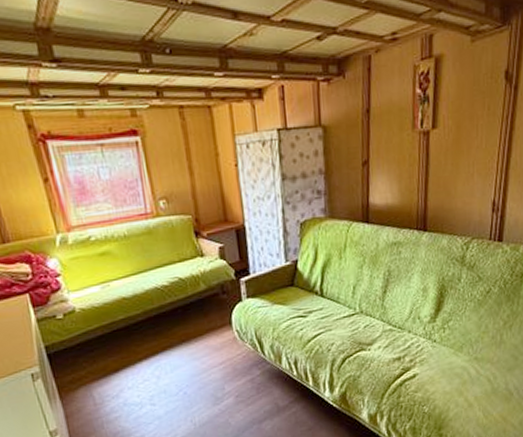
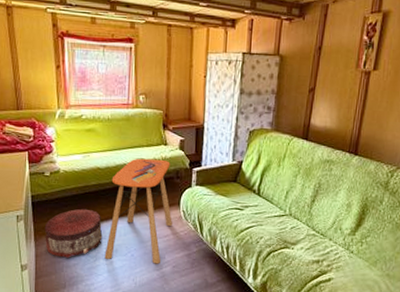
pouf: none [69,349,145,413] -> present [44,208,103,258]
side table: none [142,274,227,404] -> present [104,158,172,264]

